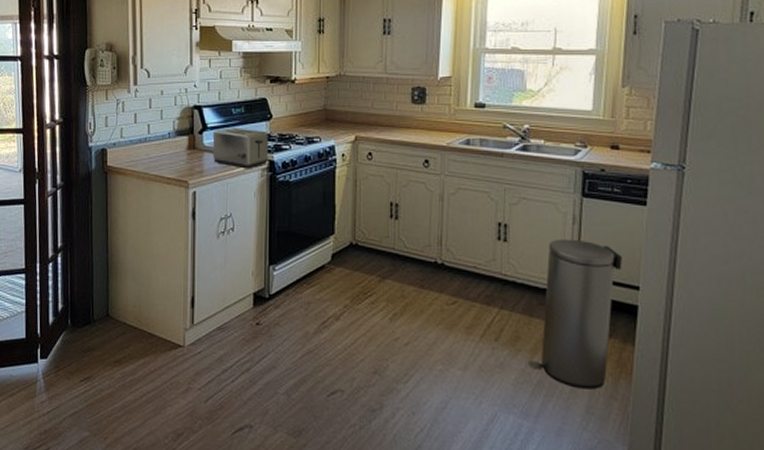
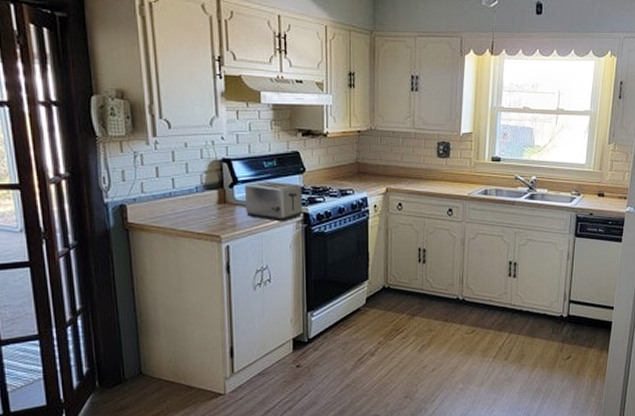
pedal bin: present [529,239,622,390] -> none [531,272,602,390]

